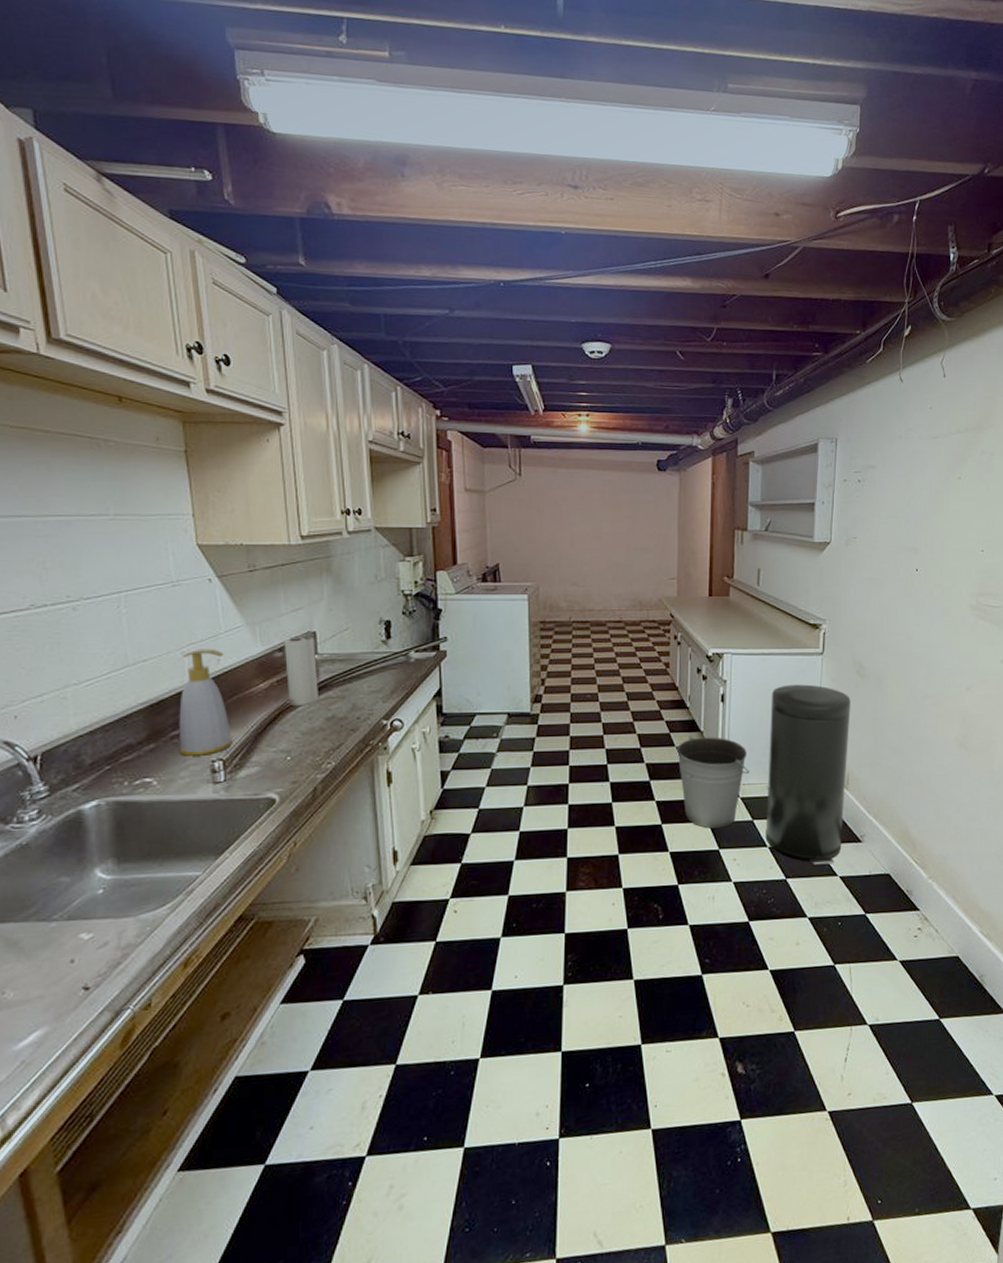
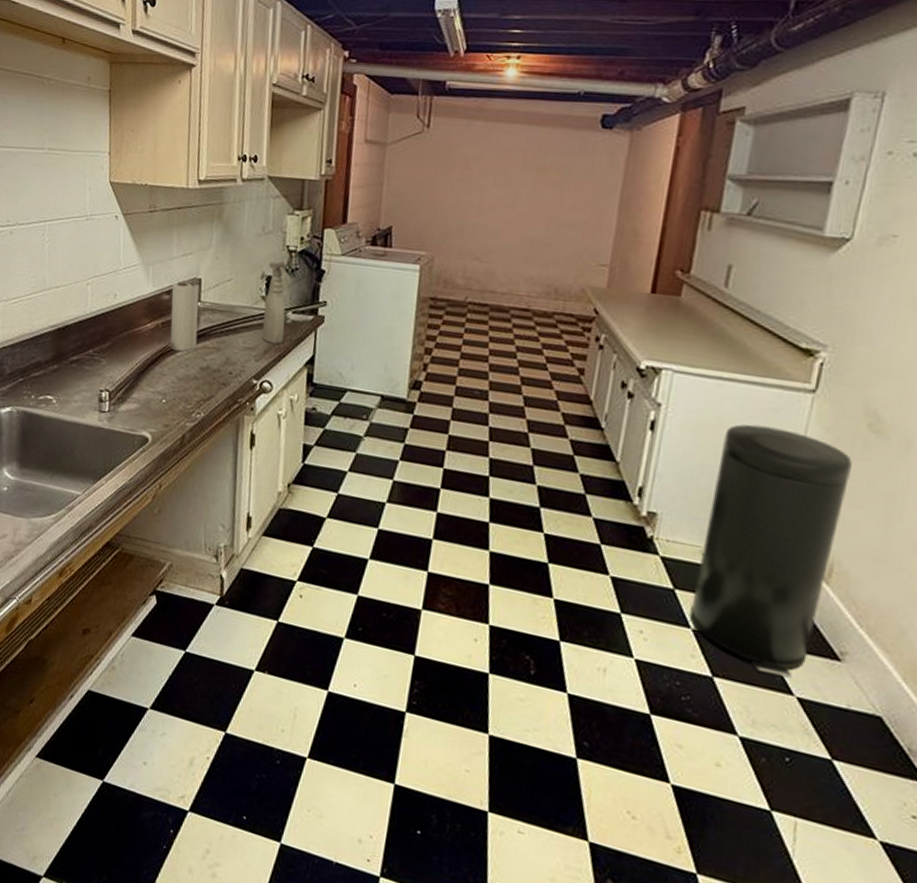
soap bottle: present [178,649,233,756] -> none [75,282,121,384]
spray bottle: none [385,604,409,684] -> present [262,259,289,345]
bucket: present [677,735,749,829] -> none [580,463,678,588]

